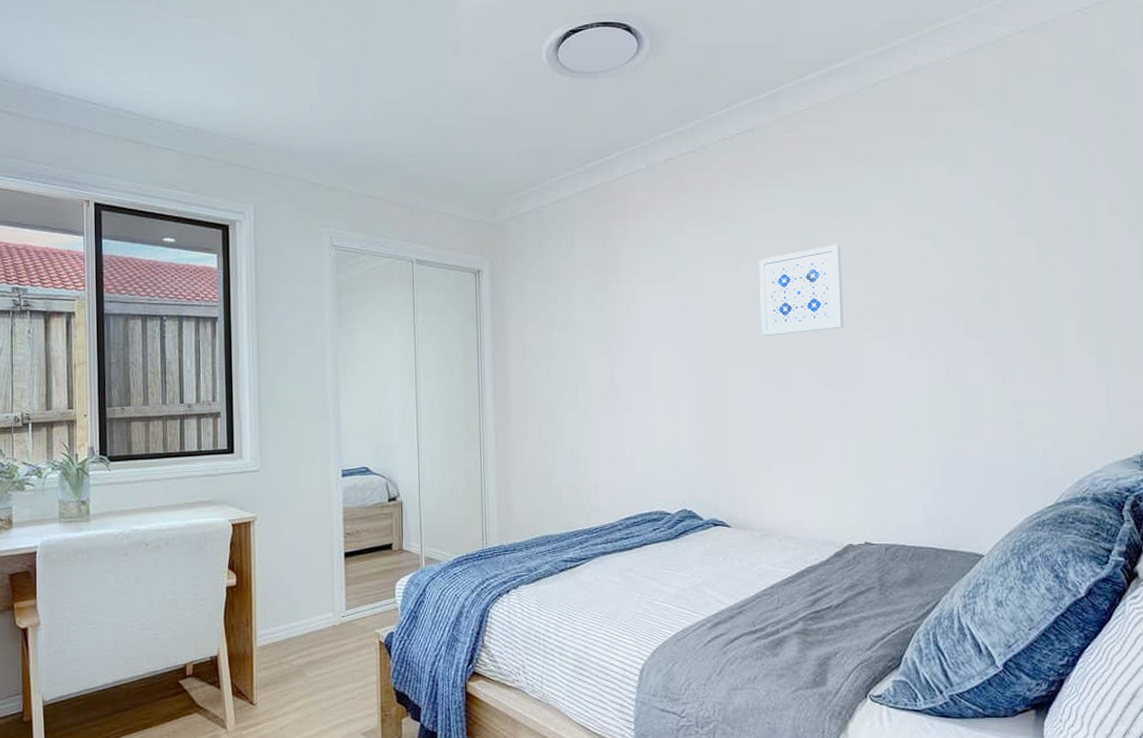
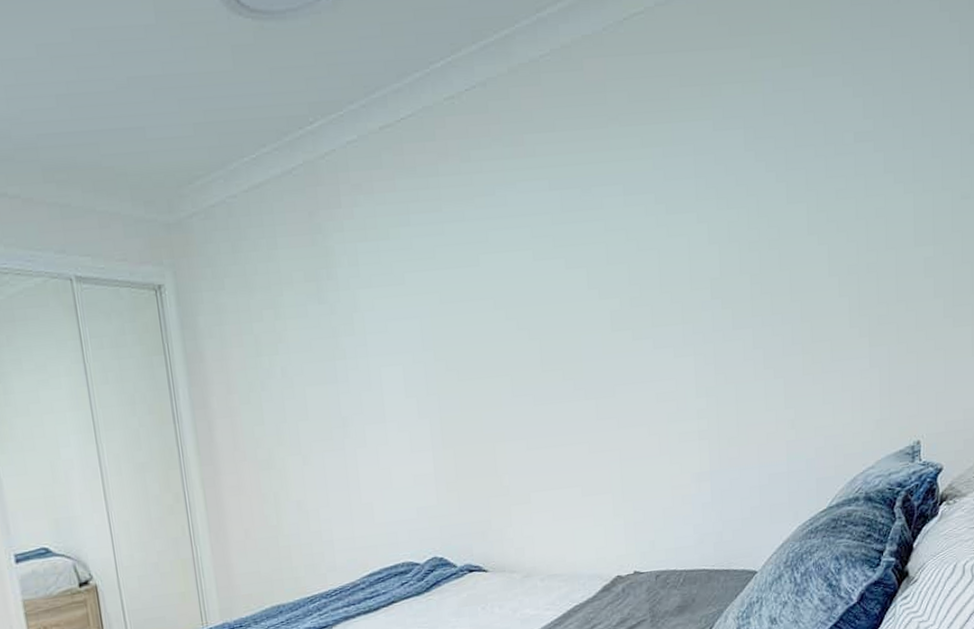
wall art: present [759,245,844,336] -> none [501,226,602,344]

